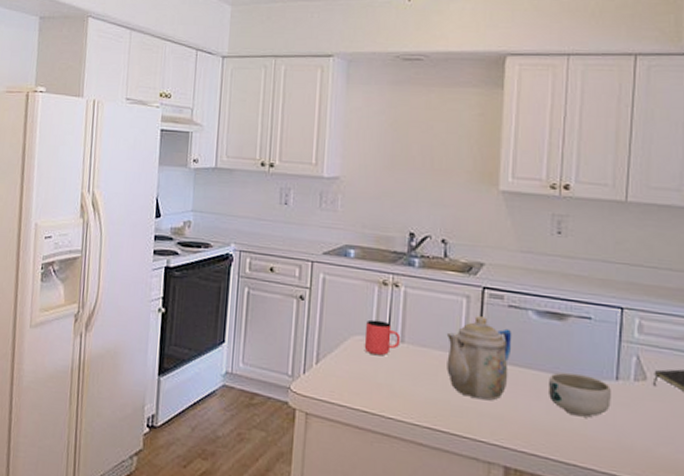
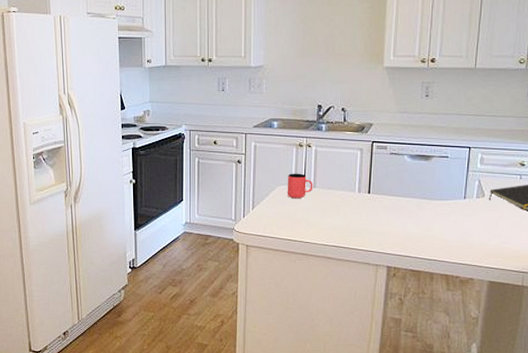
teapot: present [446,316,512,400] -> none [346,163,393,222]
bowl: present [549,372,611,418] -> none [418,197,460,227]

